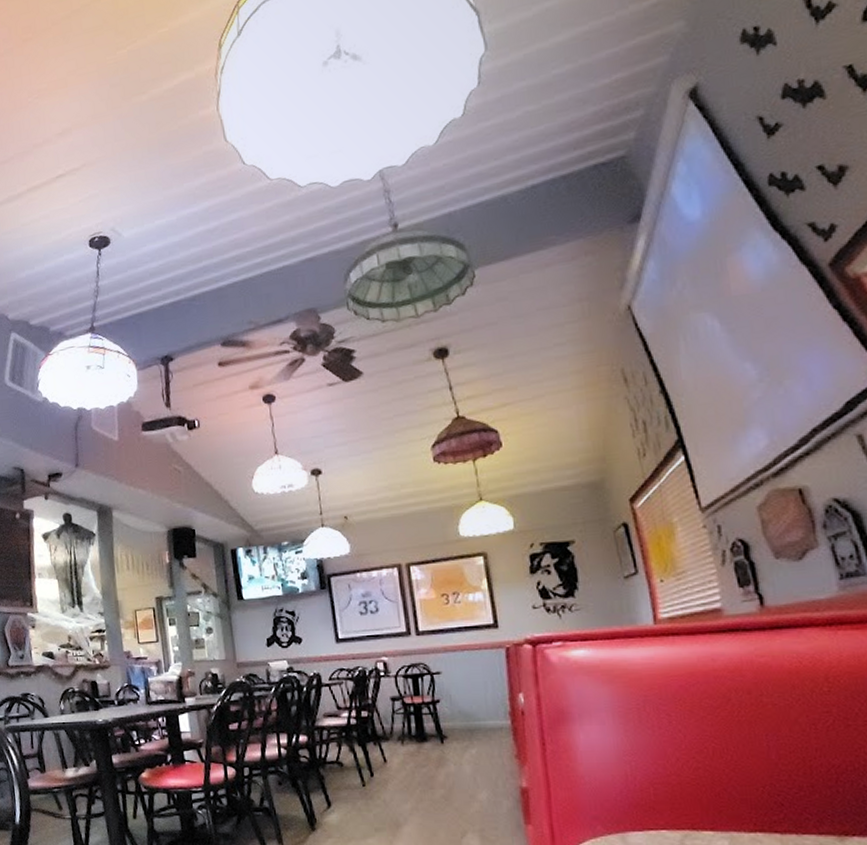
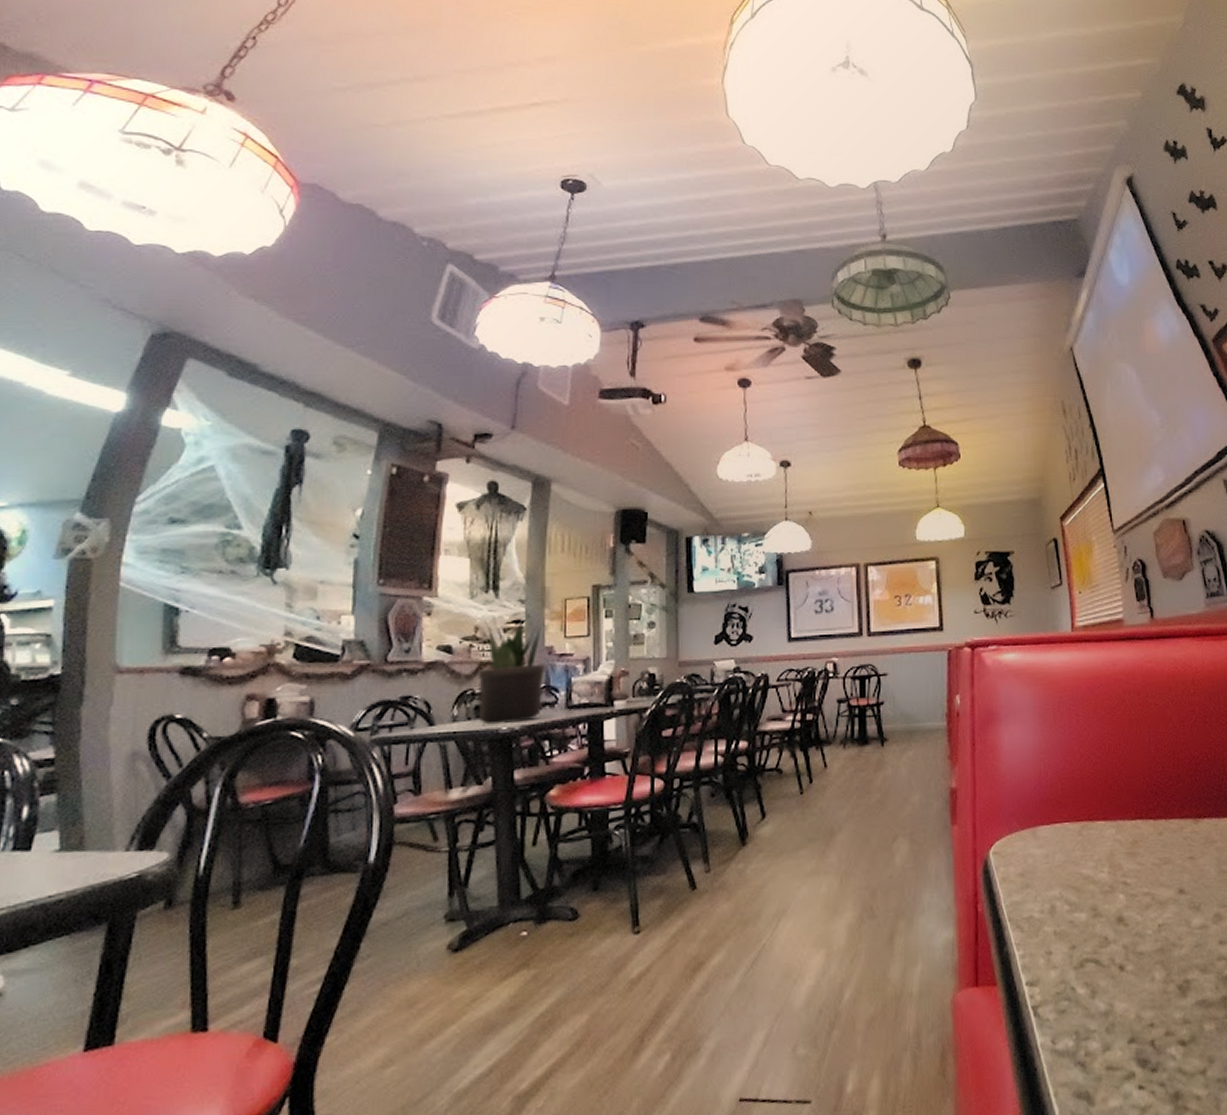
planter: none [74,631,127,718] -> present [477,622,546,725]

